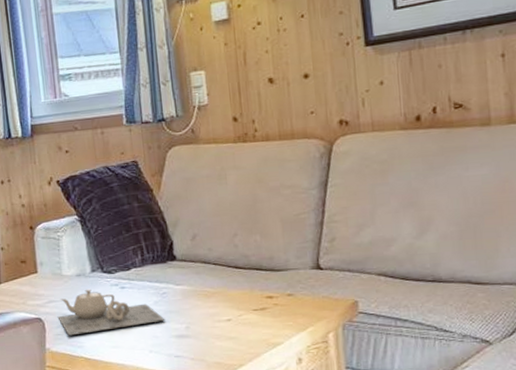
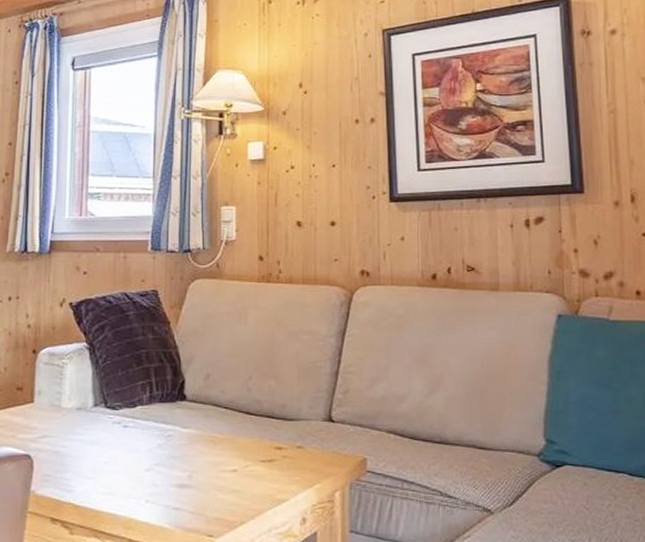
teapot: present [57,289,165,336] -> none [49,425,167,478]

